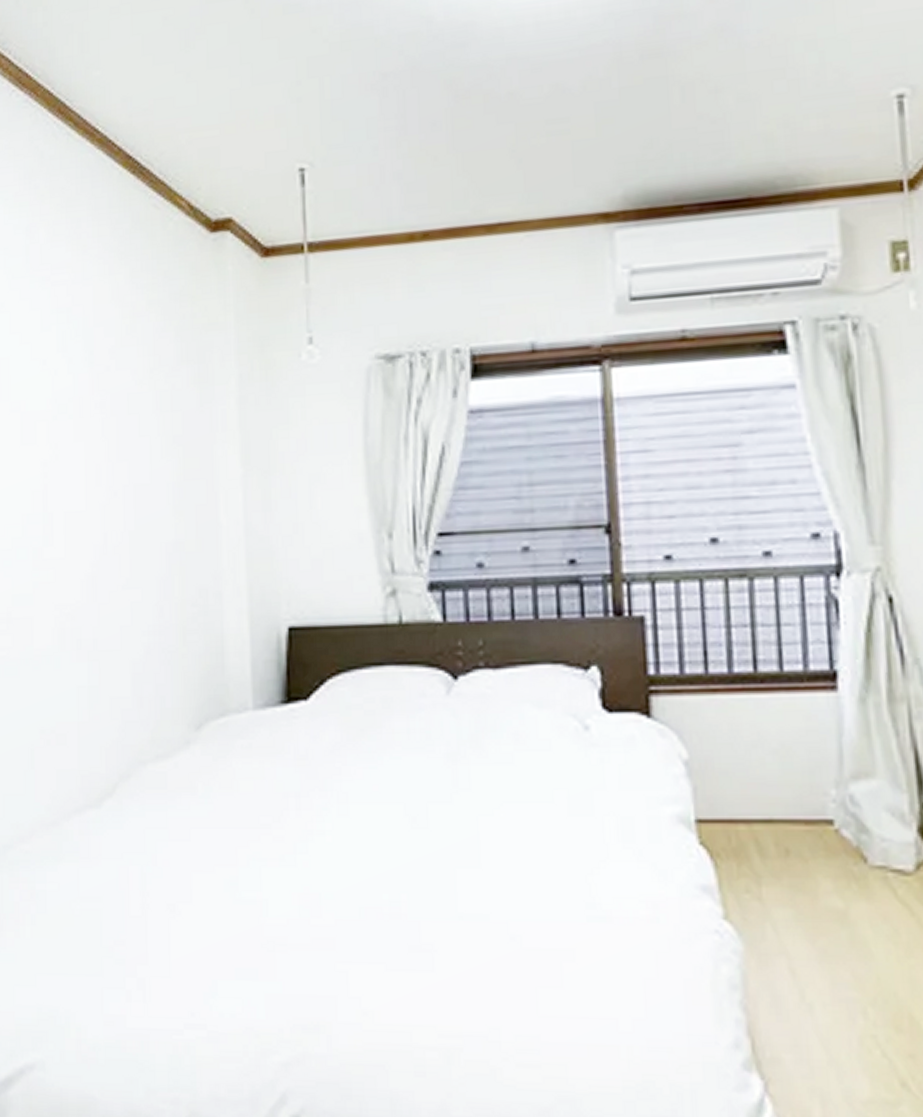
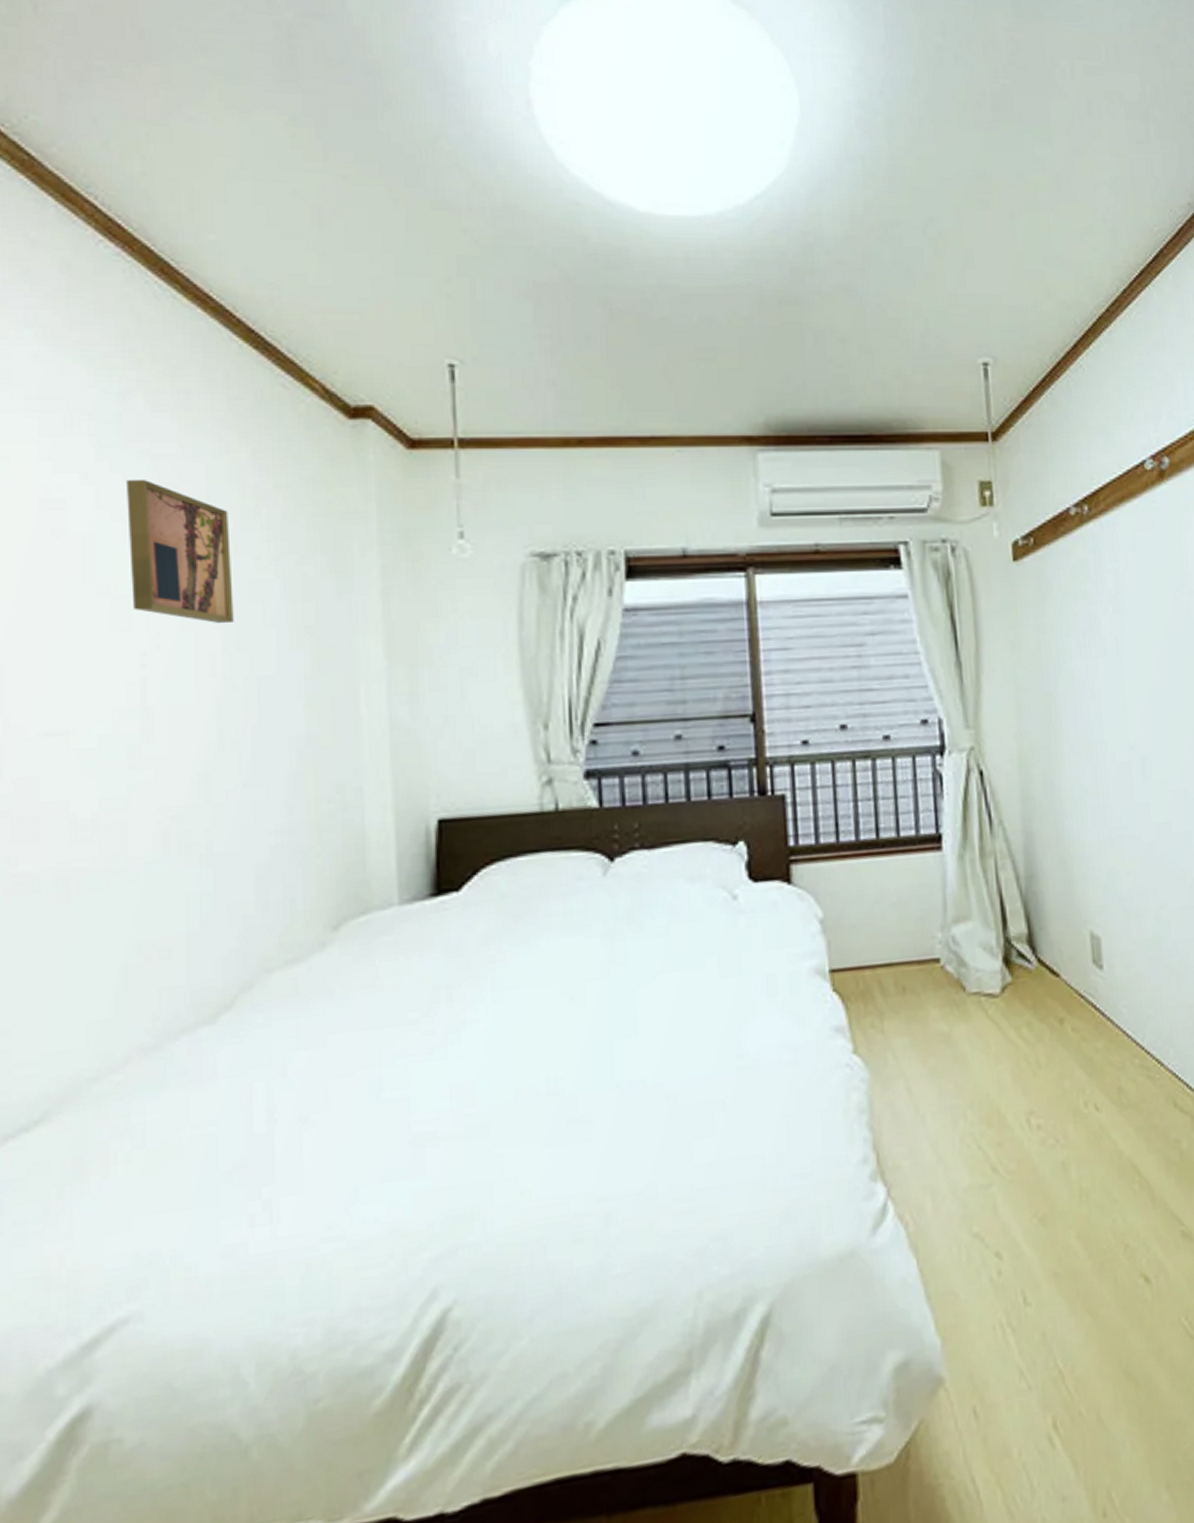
wall art: none [33,304,115,435] -> present [127,479,234,623]

